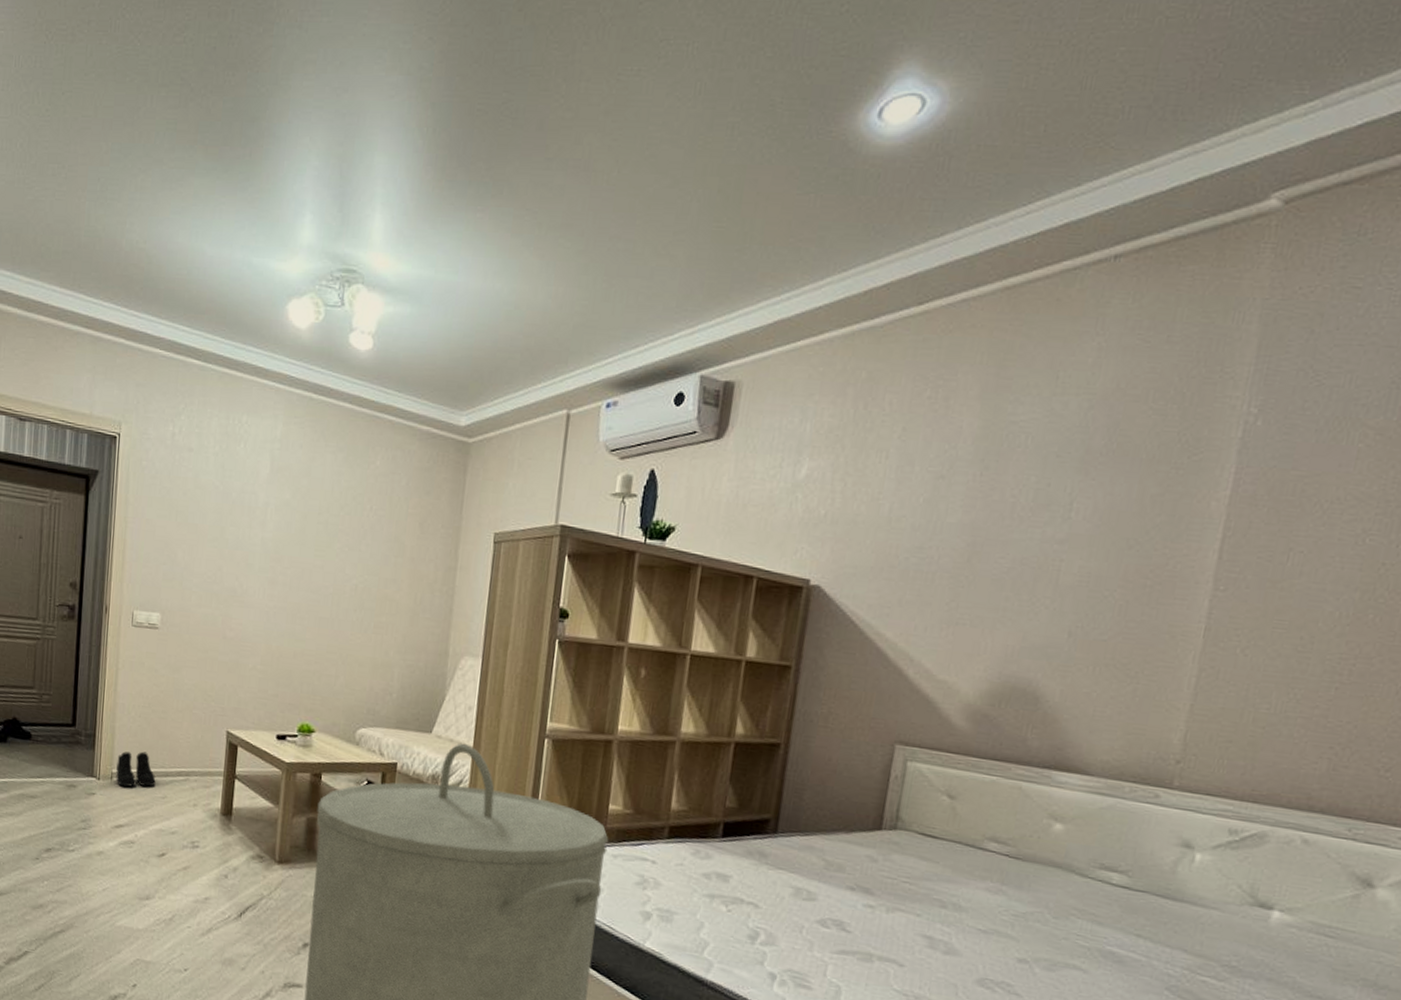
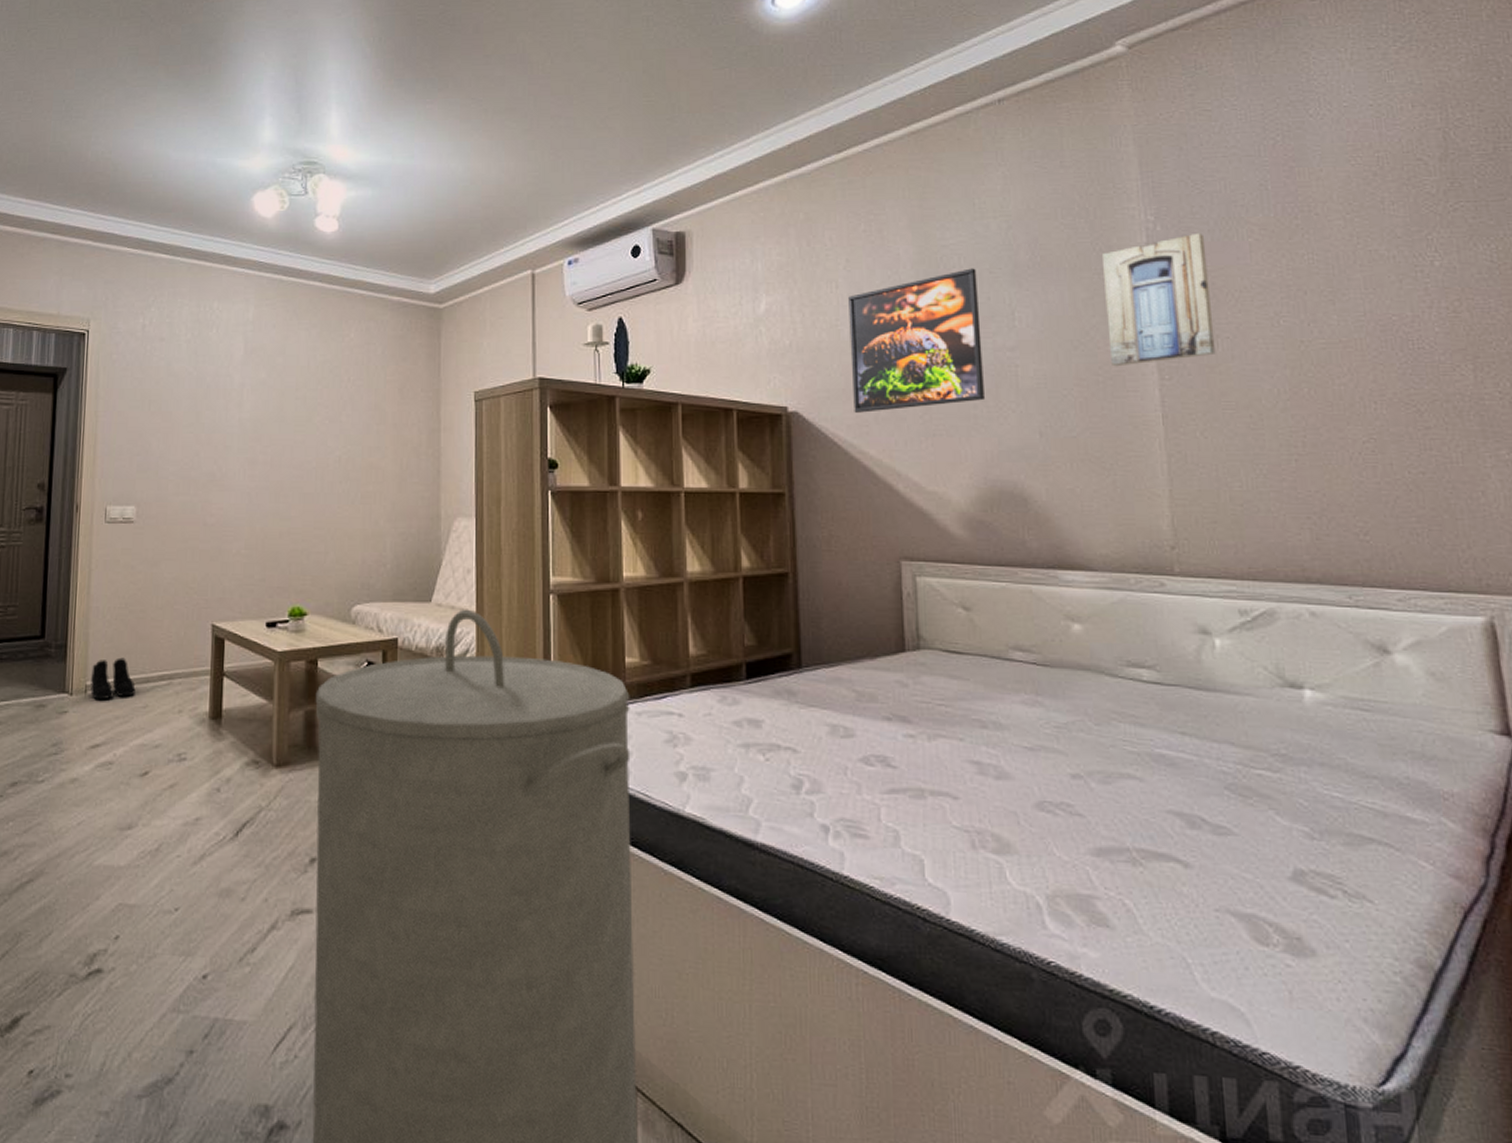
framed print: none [878,449,1043,594] -> present [848,268,985,413]
wall art: none [1165,431,1309,572] -> present [1103,232,1216,367]

